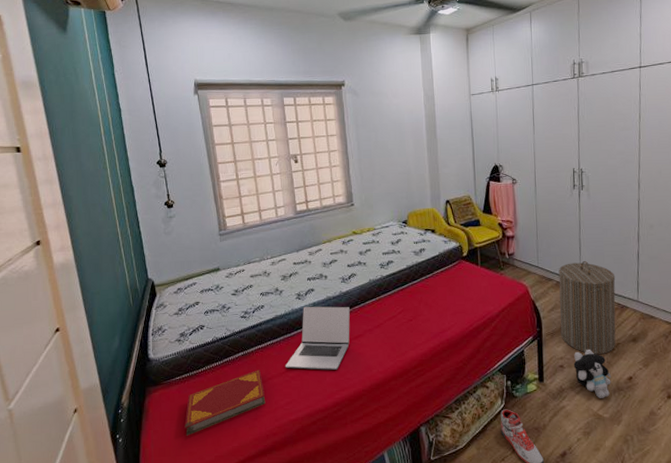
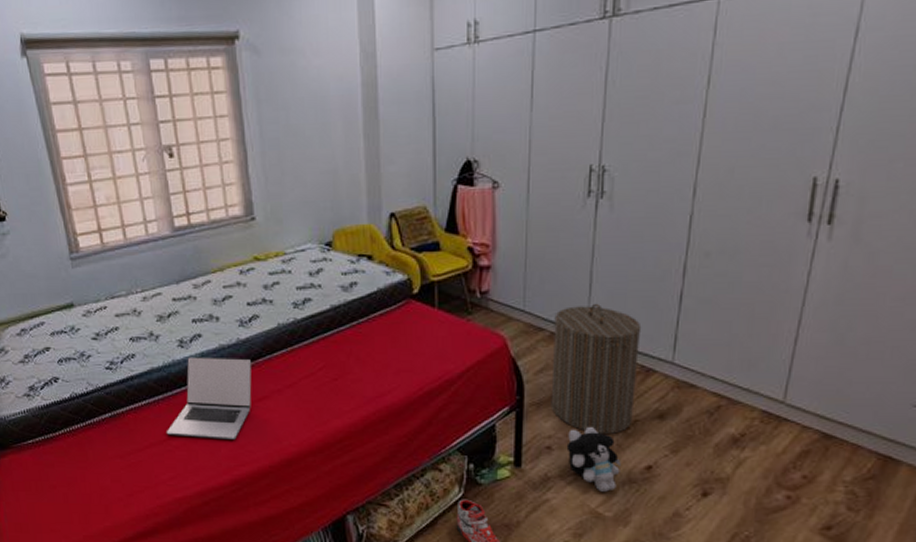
hardback book: present [184,369,266,436] -> none [43,434,143,511]

